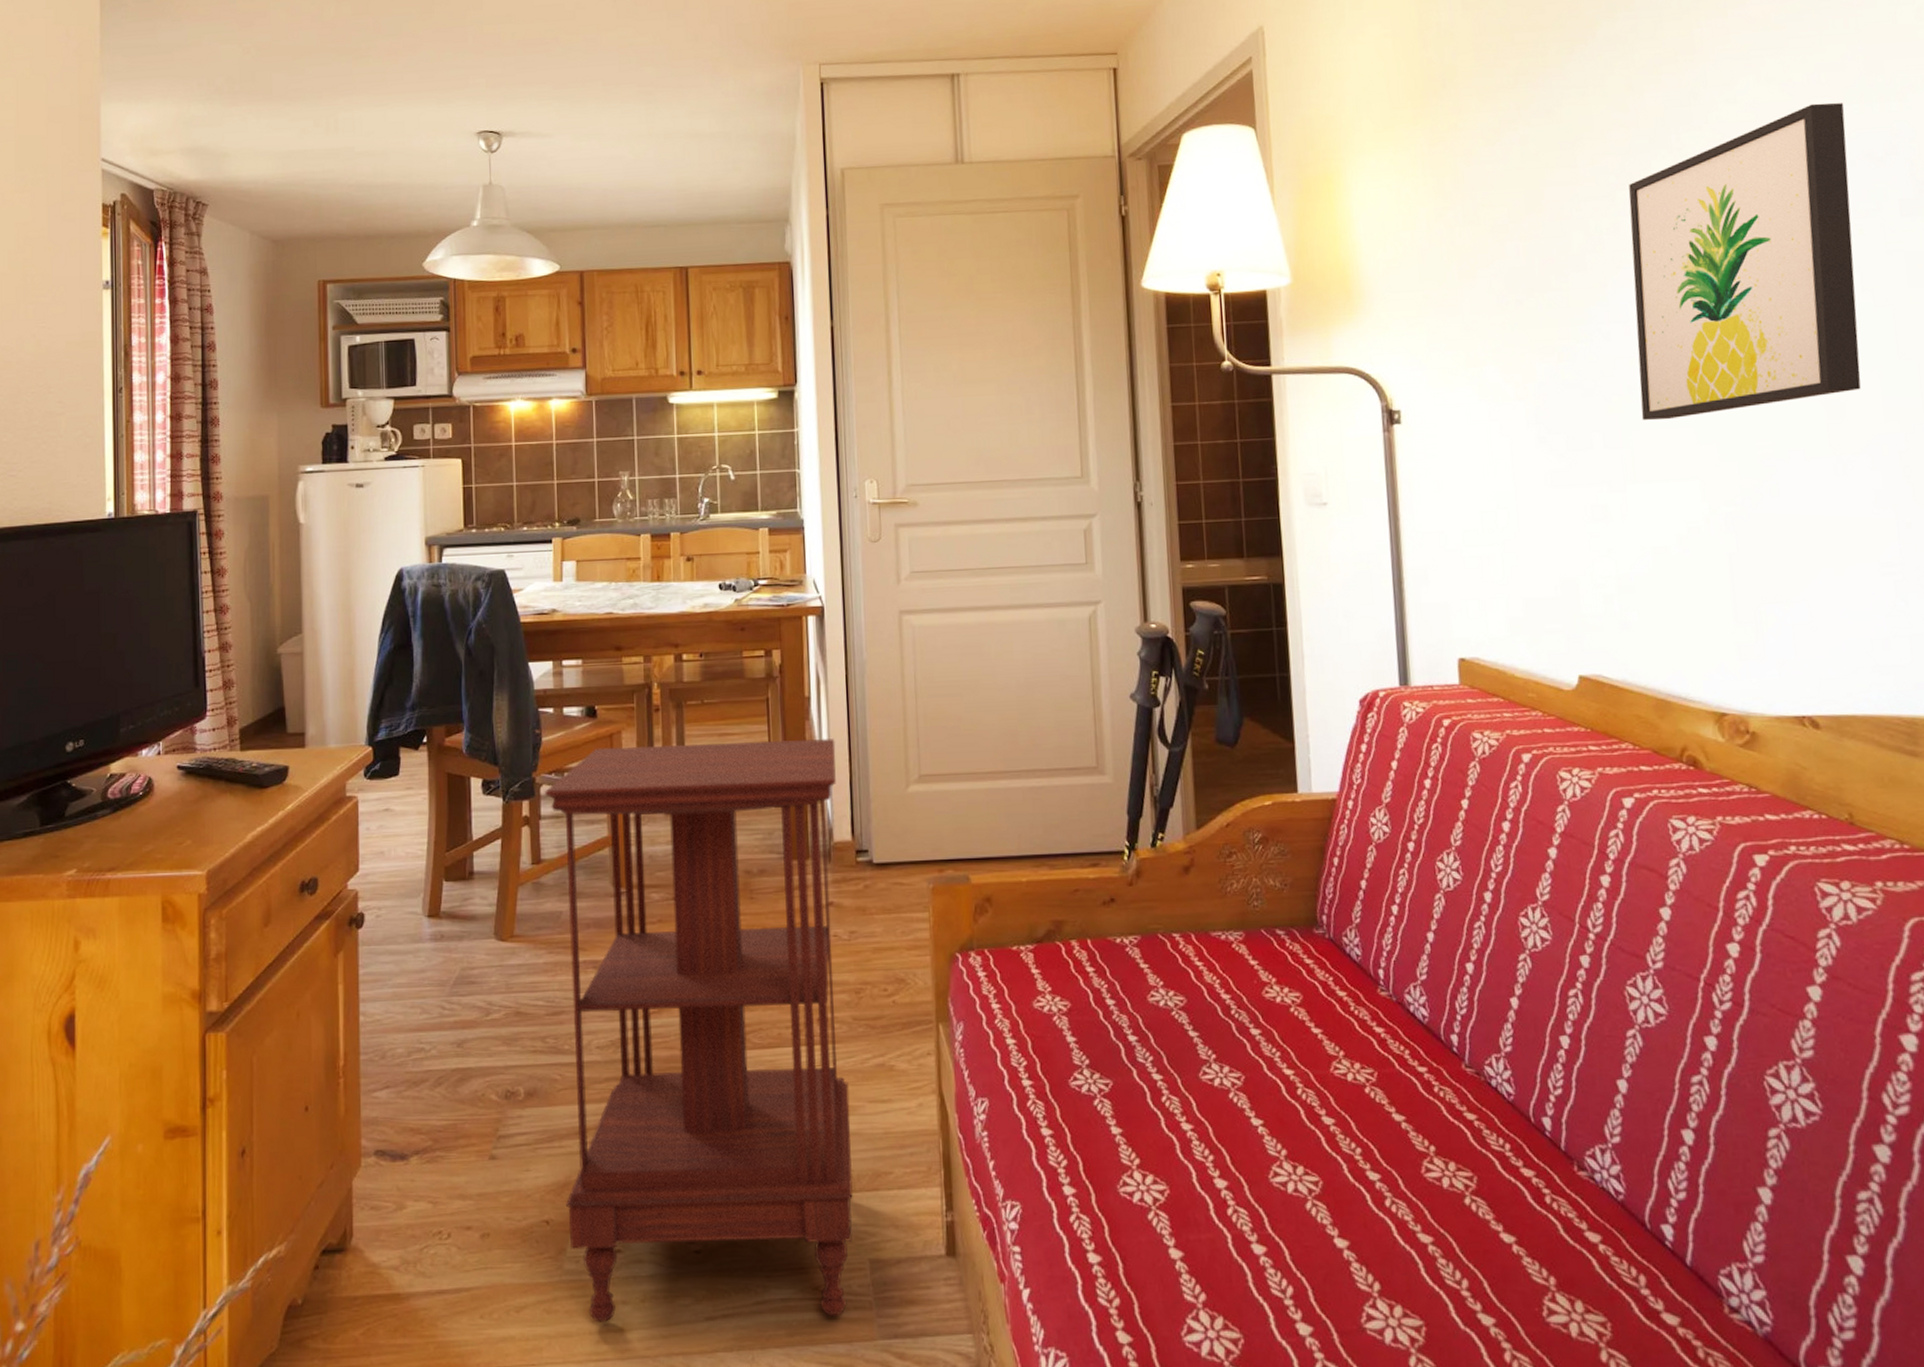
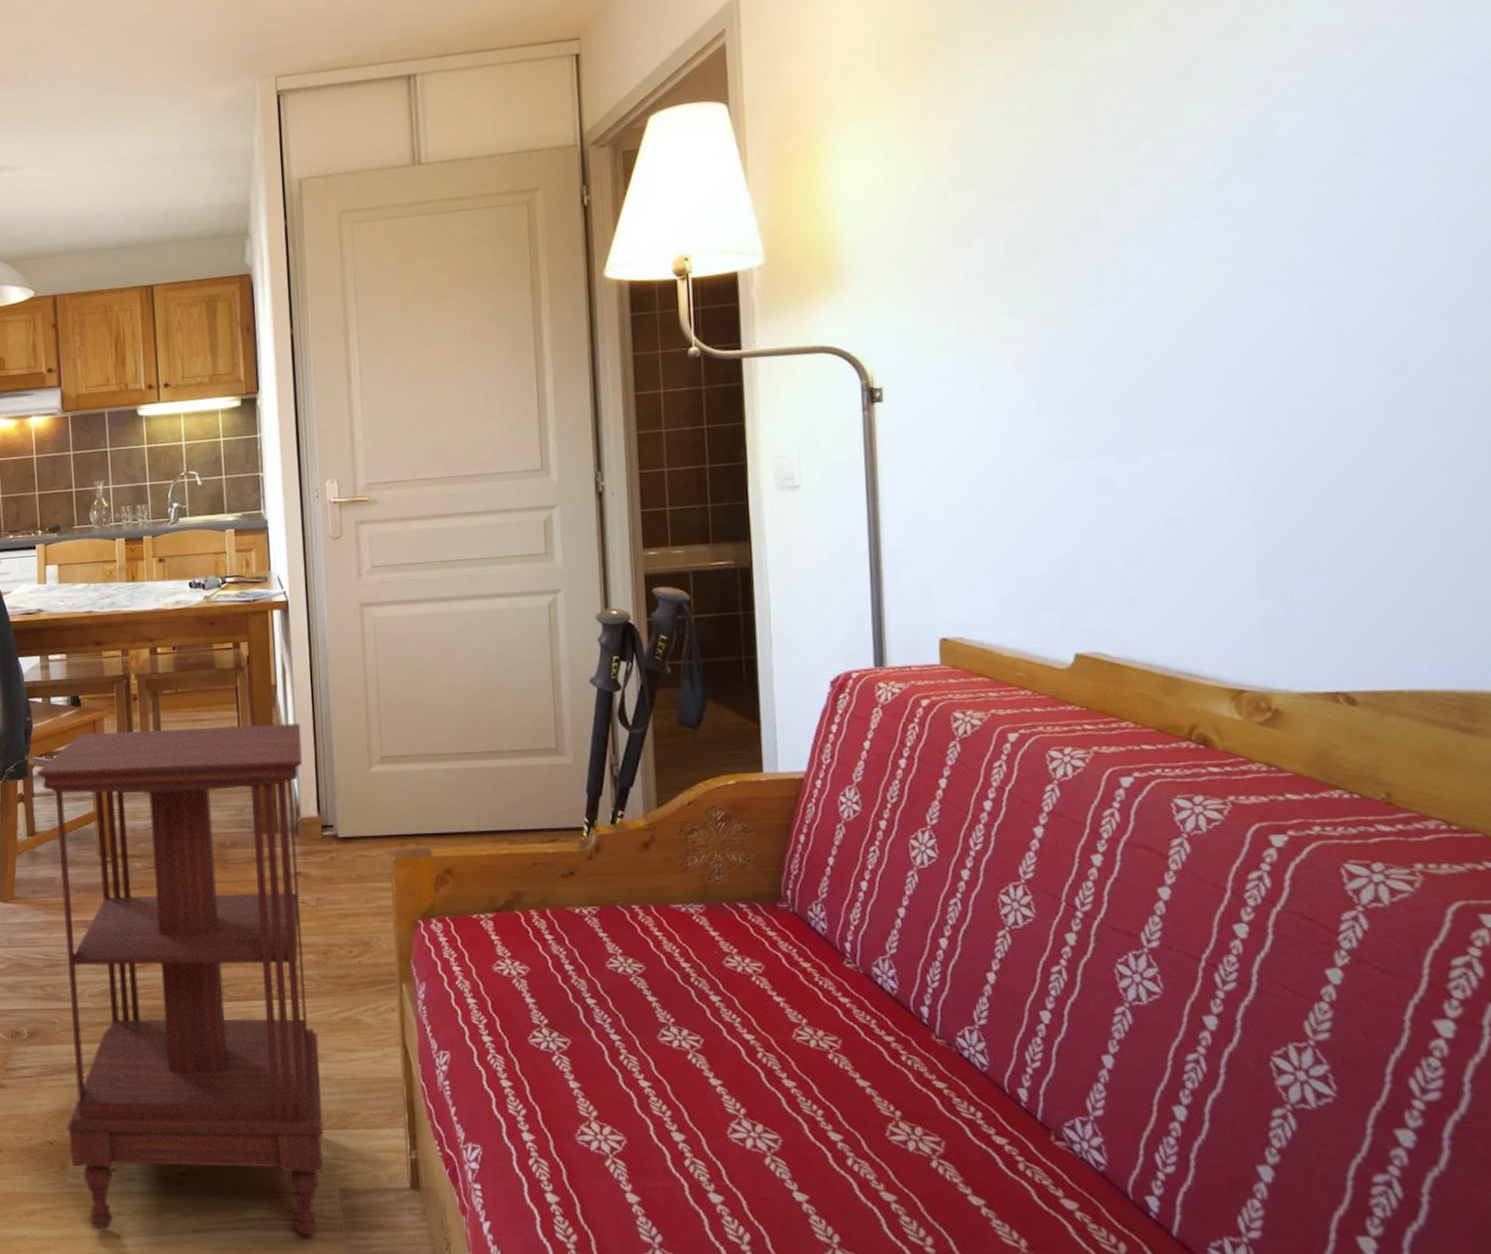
wall art: present [1628,102,1861,420] -> none [1154,19,1430,386]

